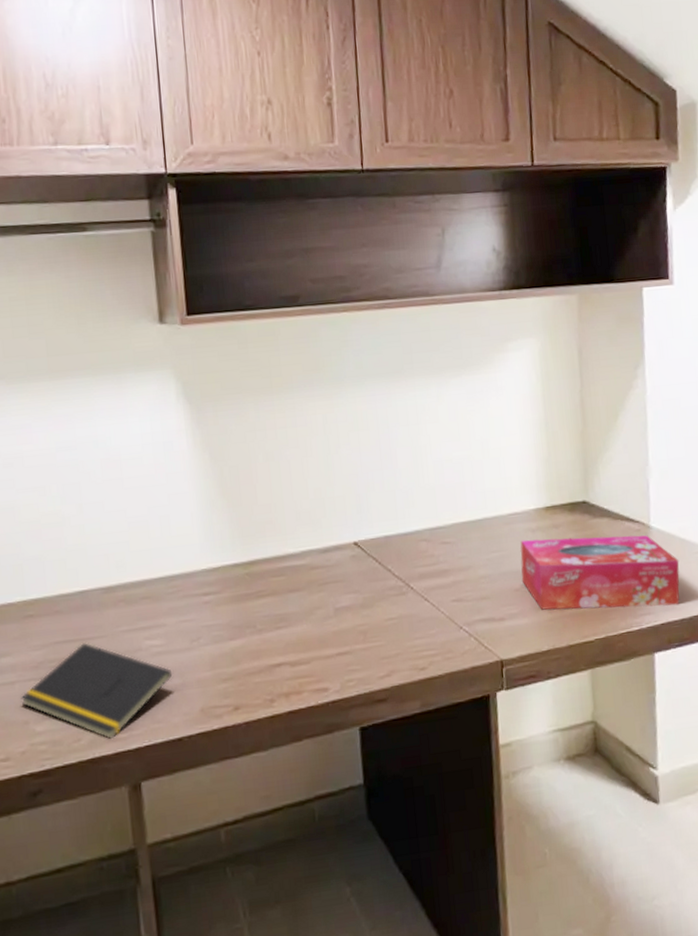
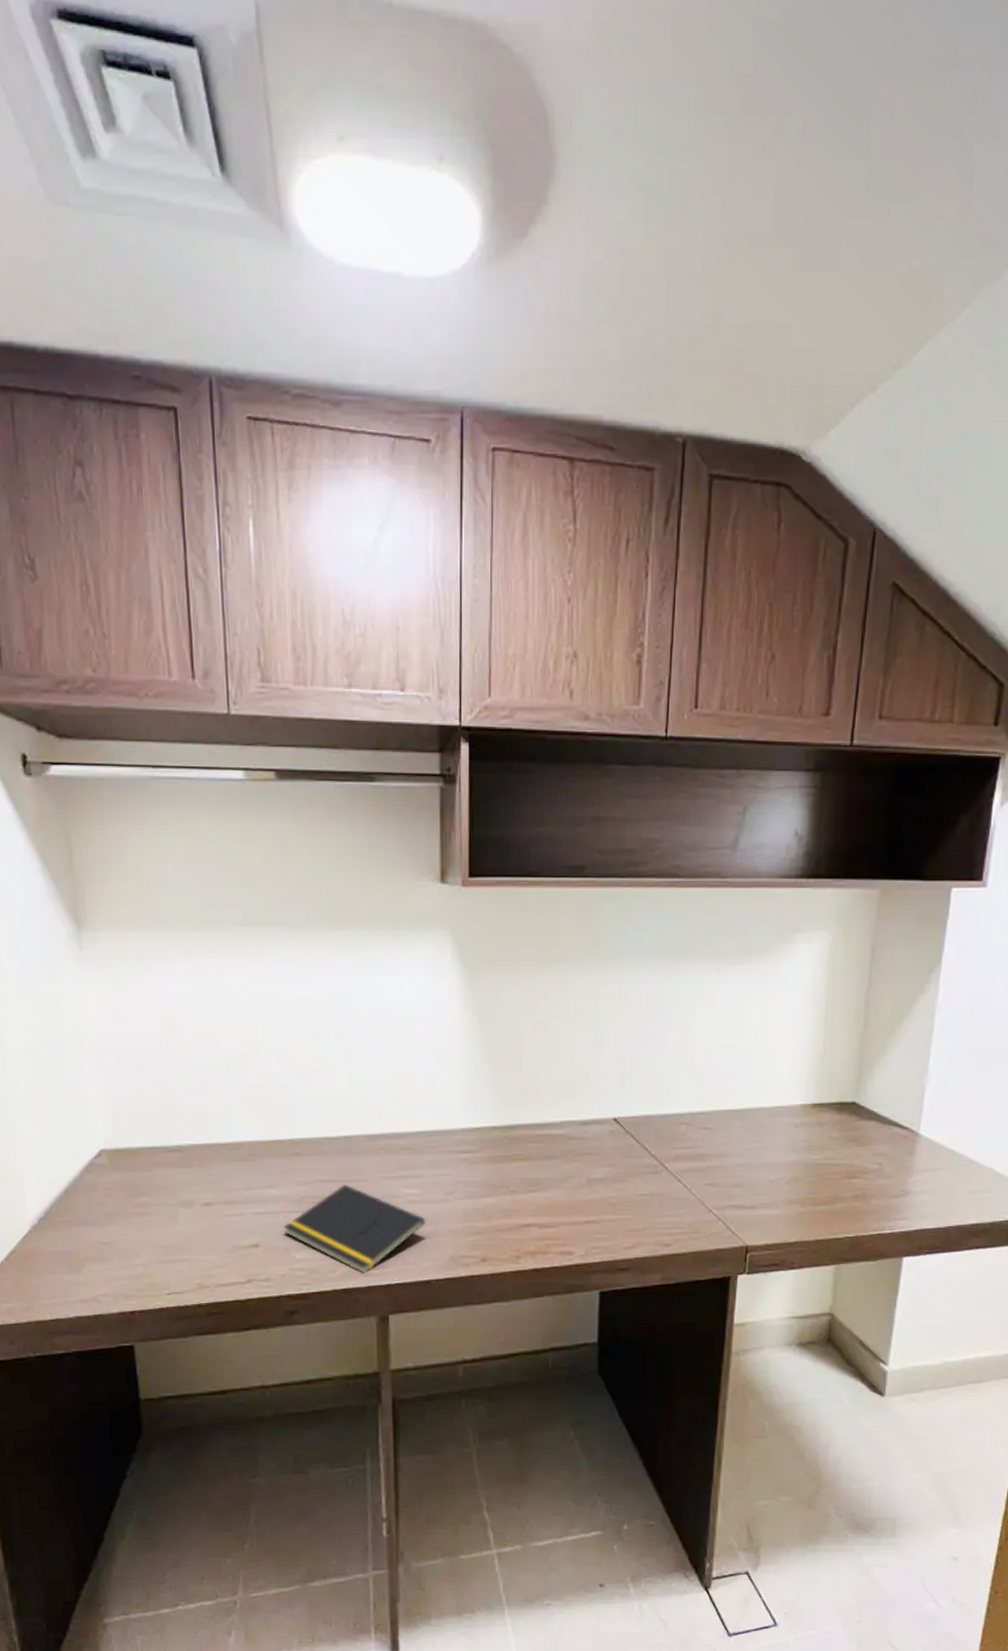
tissue box: present [520,535,680,610] -> none [777,1134,944,1214]

